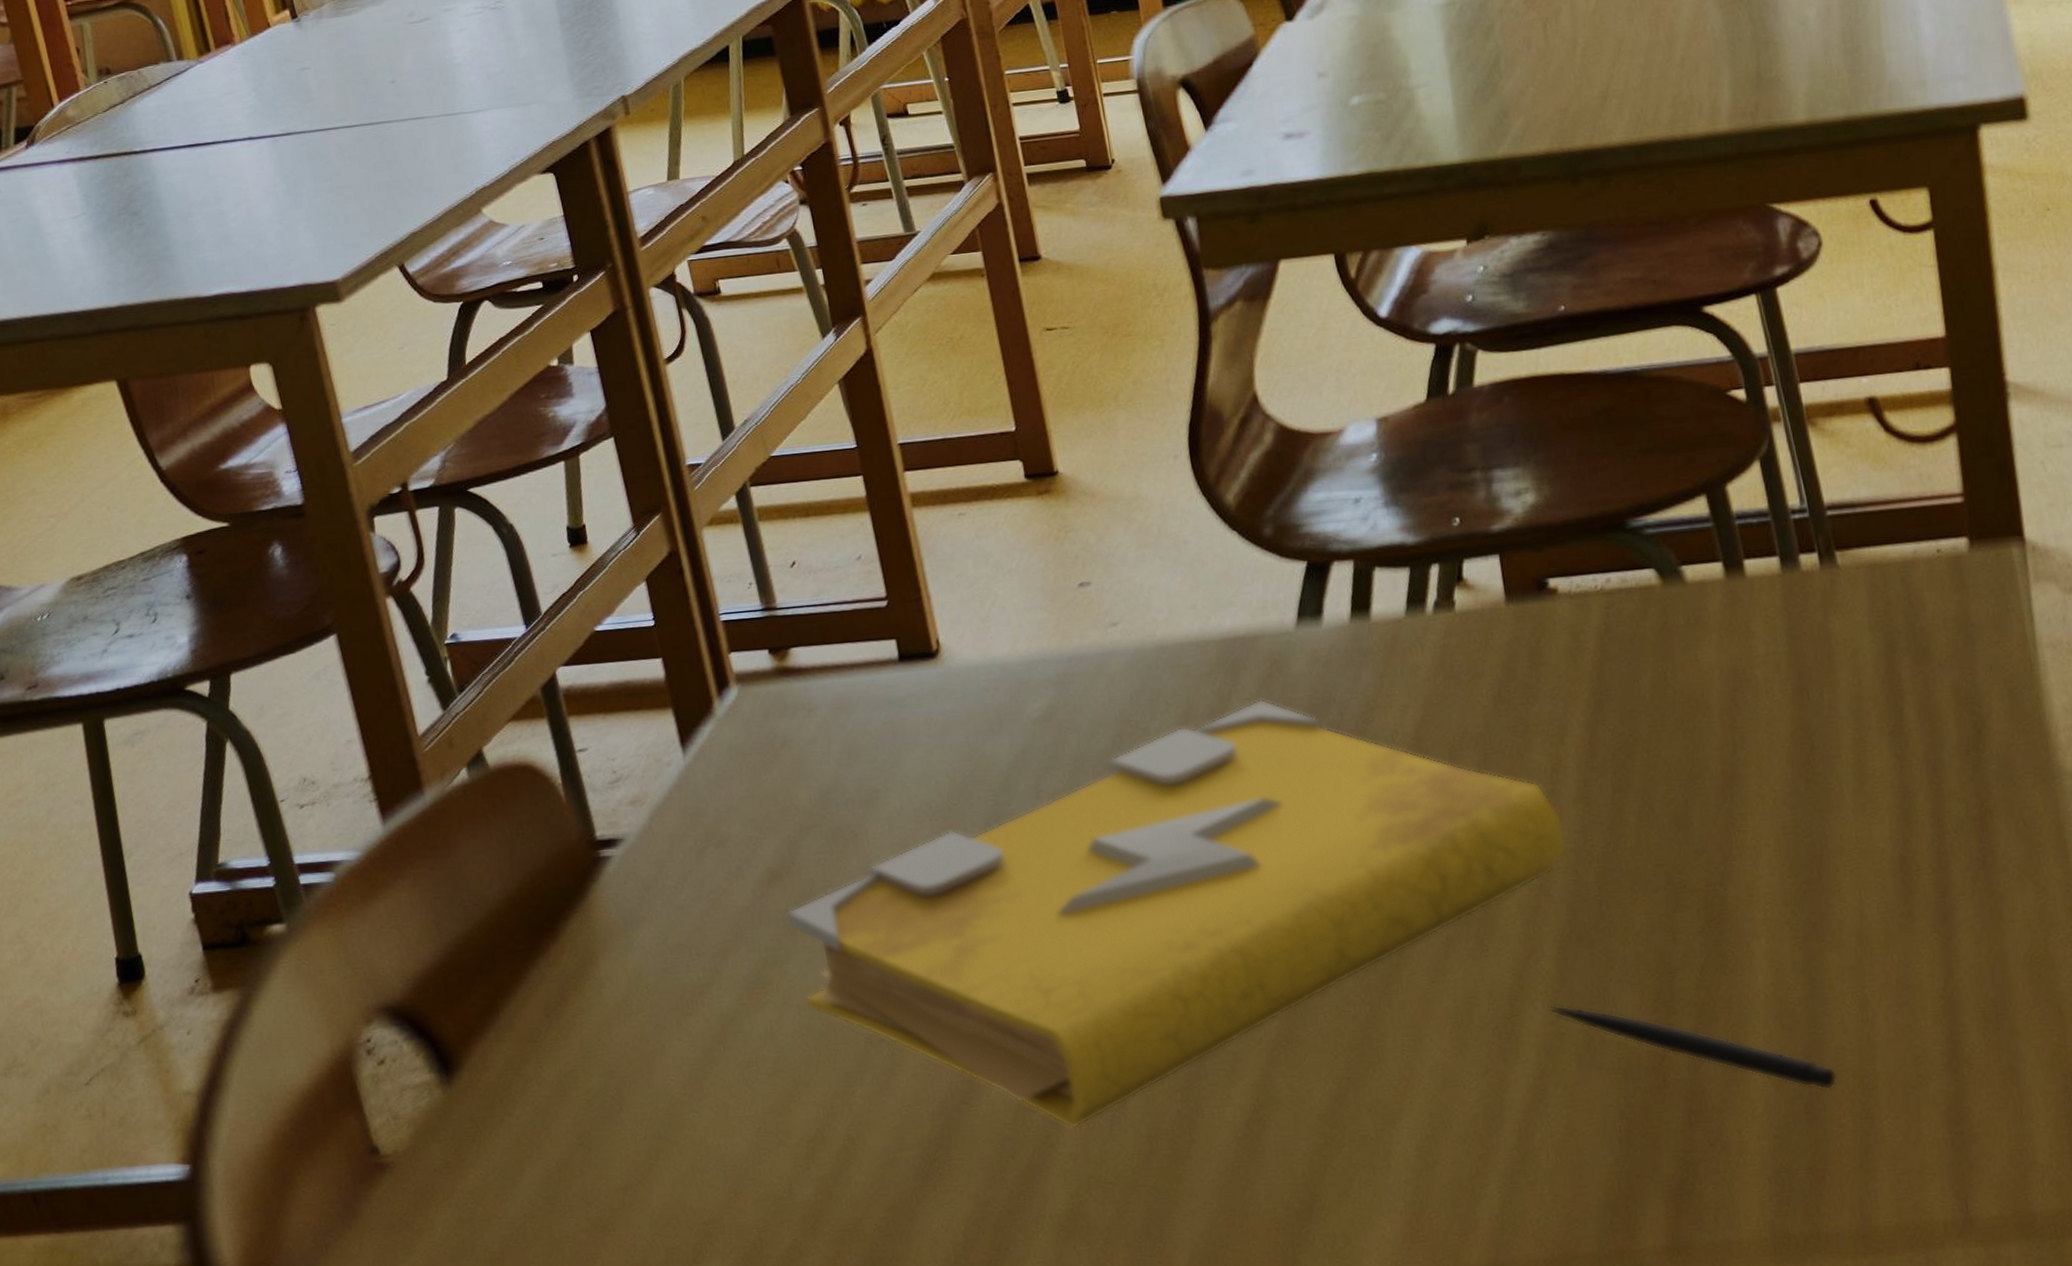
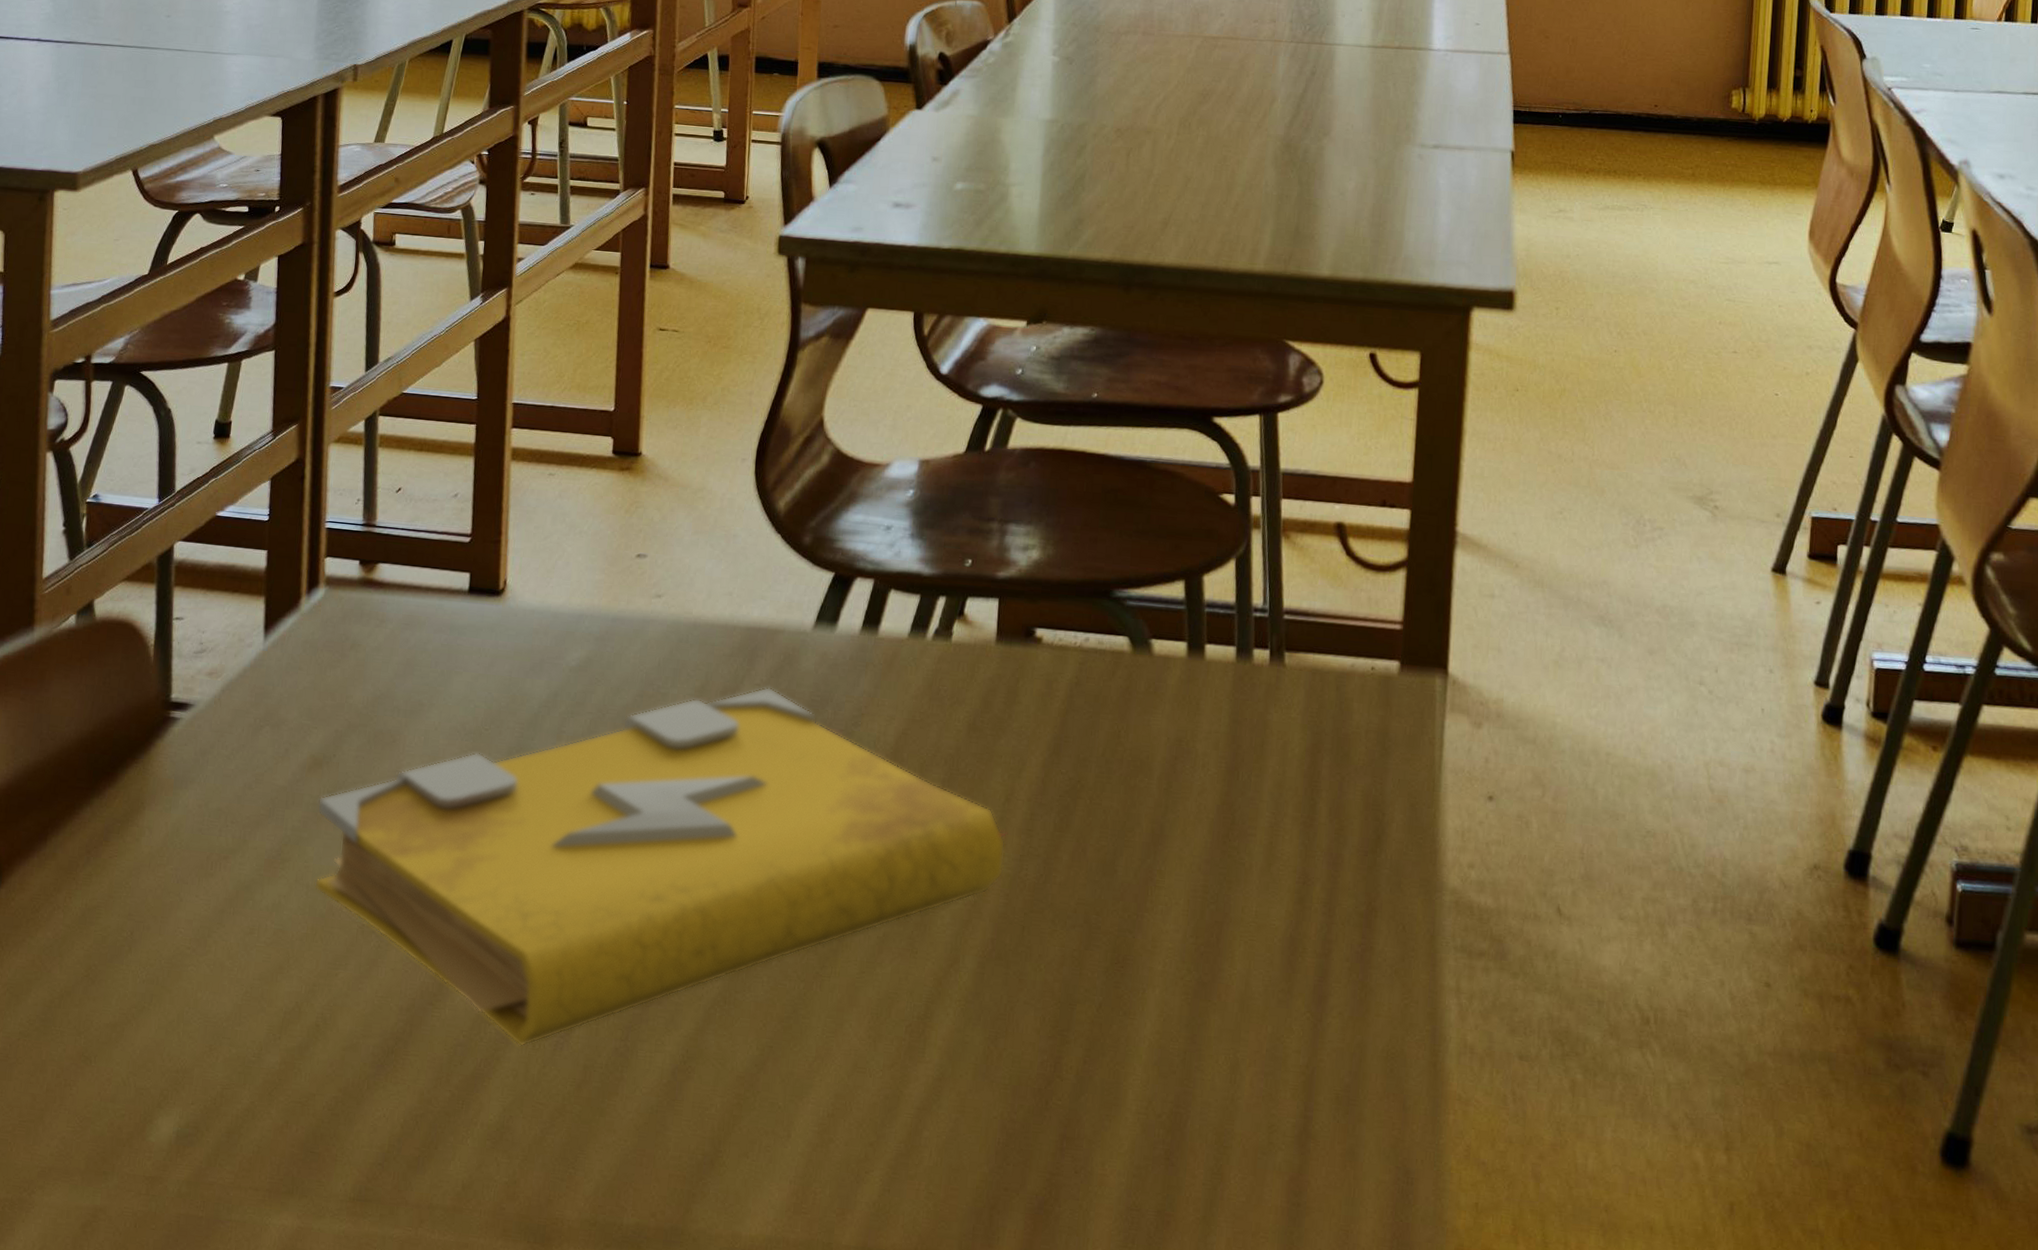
pen: present [1549,1005,1838,1091] -> none [959,1014,1199,1142]

